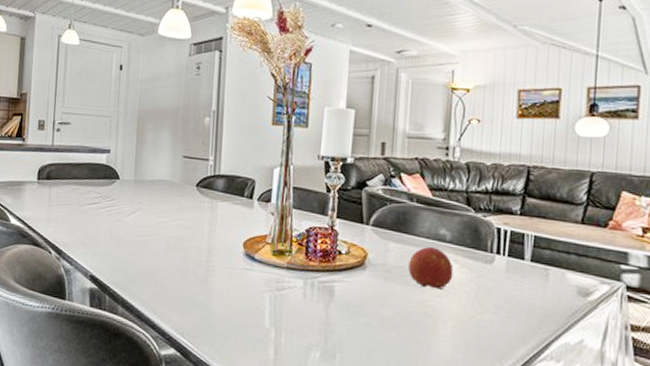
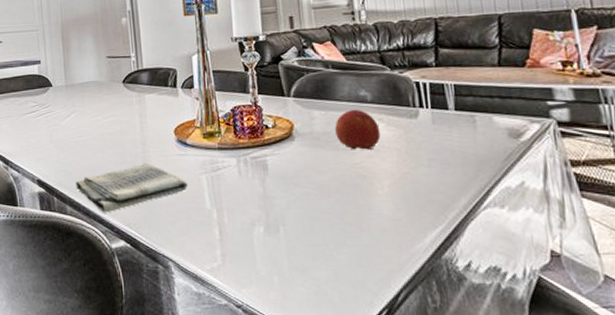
dish towel: none [131,272,249,319] -> present [76,163,188,213]

